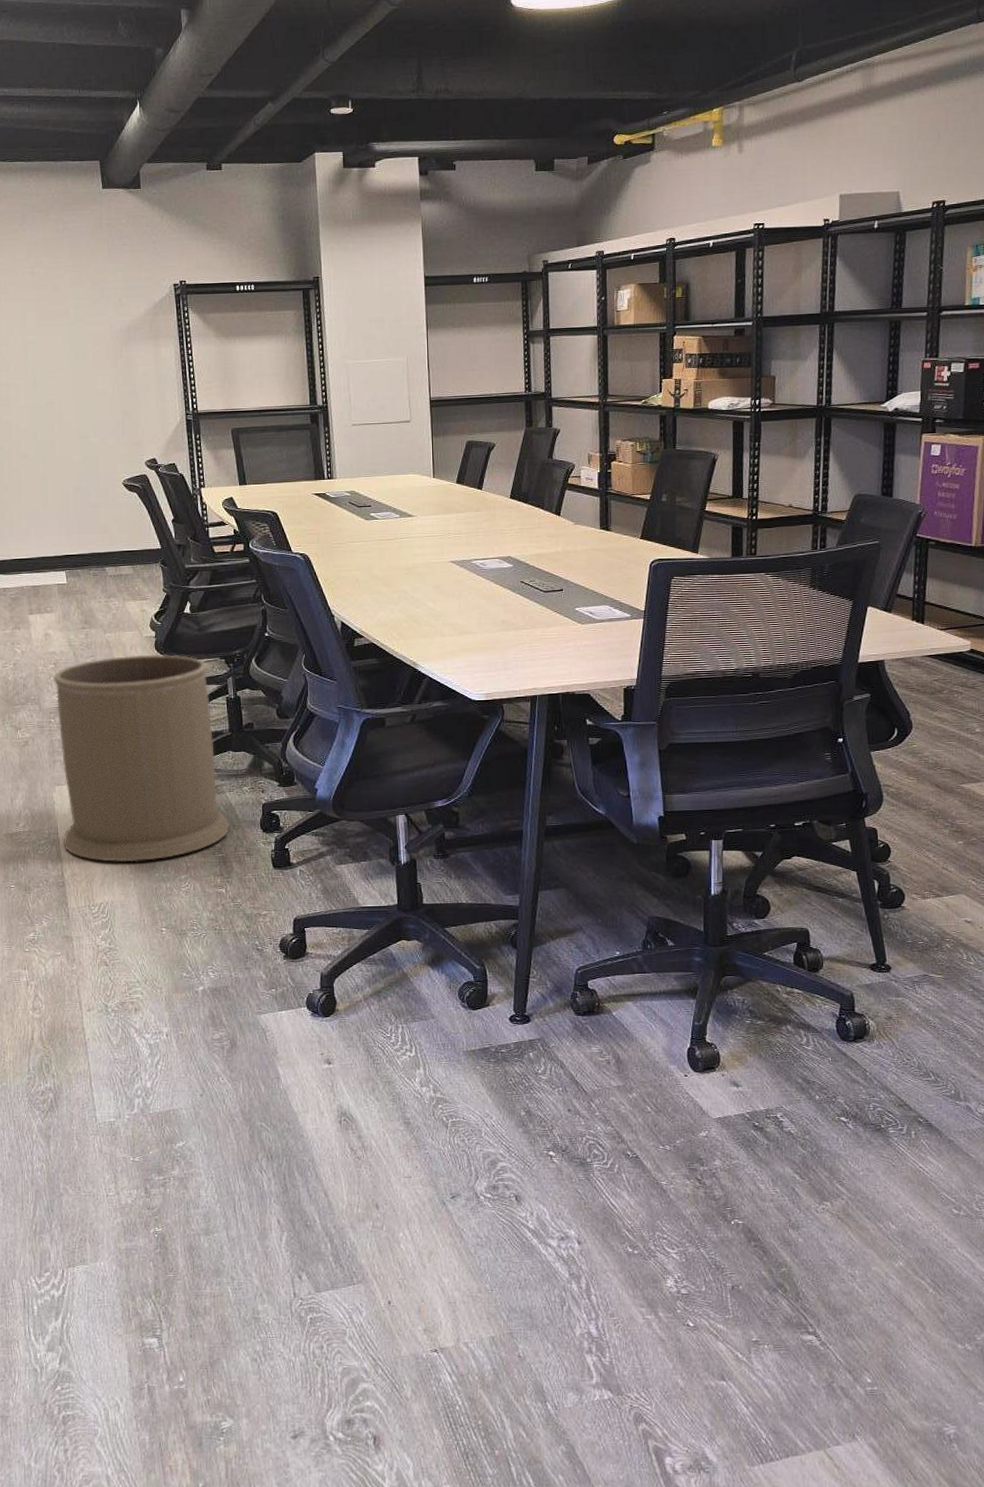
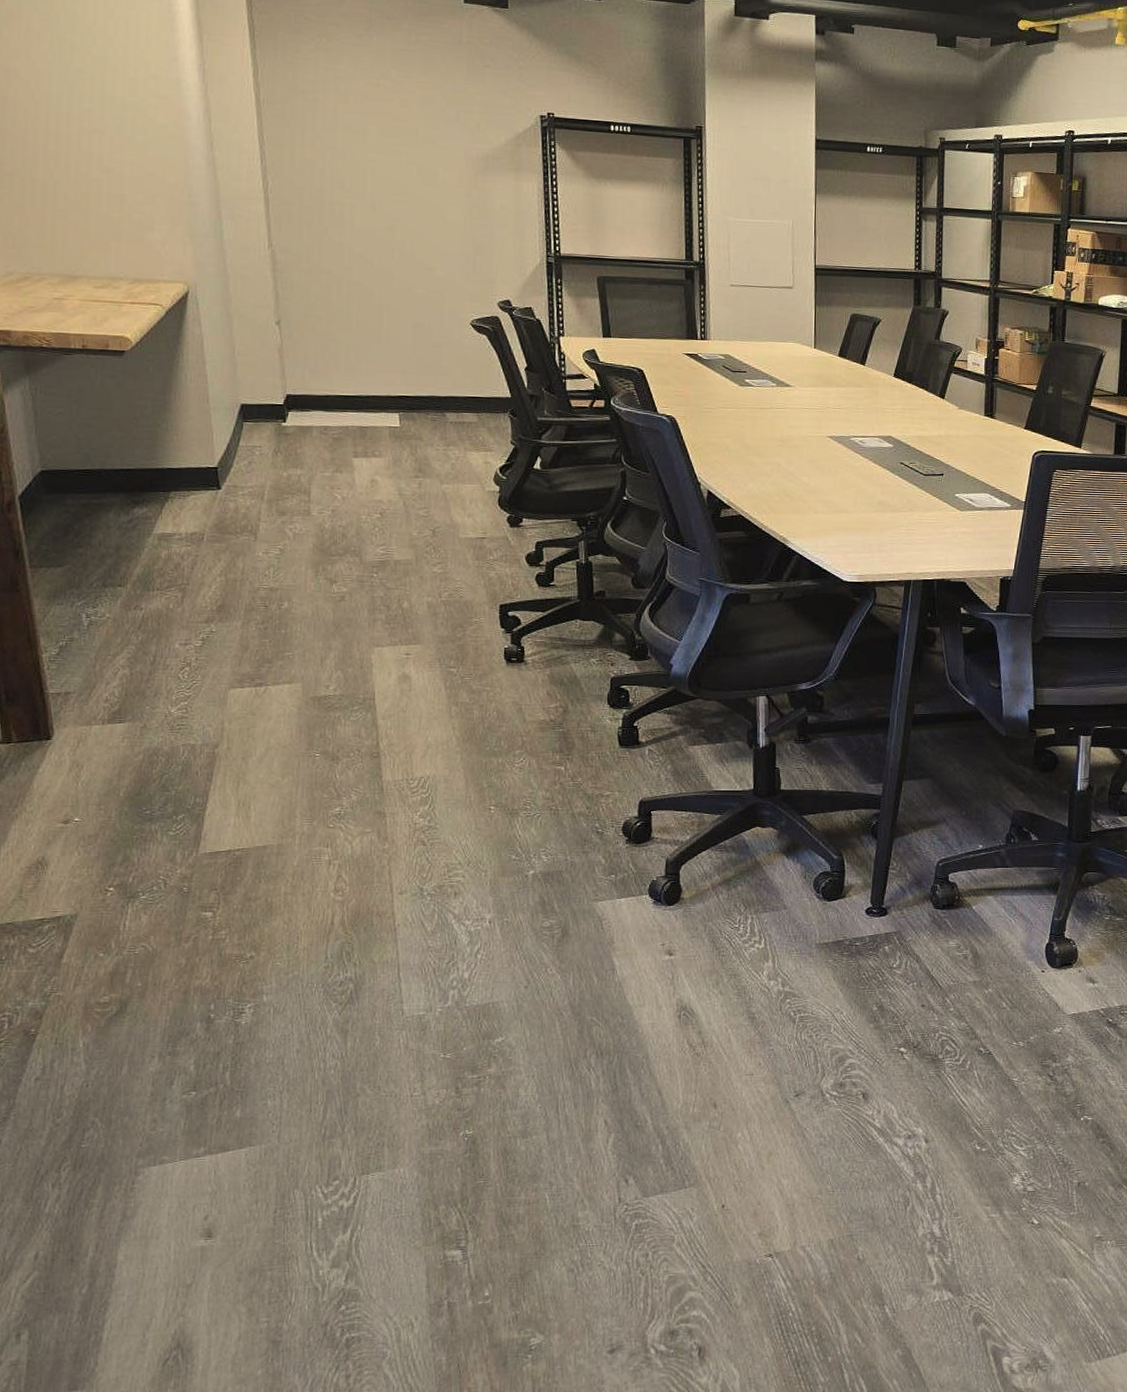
trash can: present [53,654,229,863] -> none [378,510,573,734]

